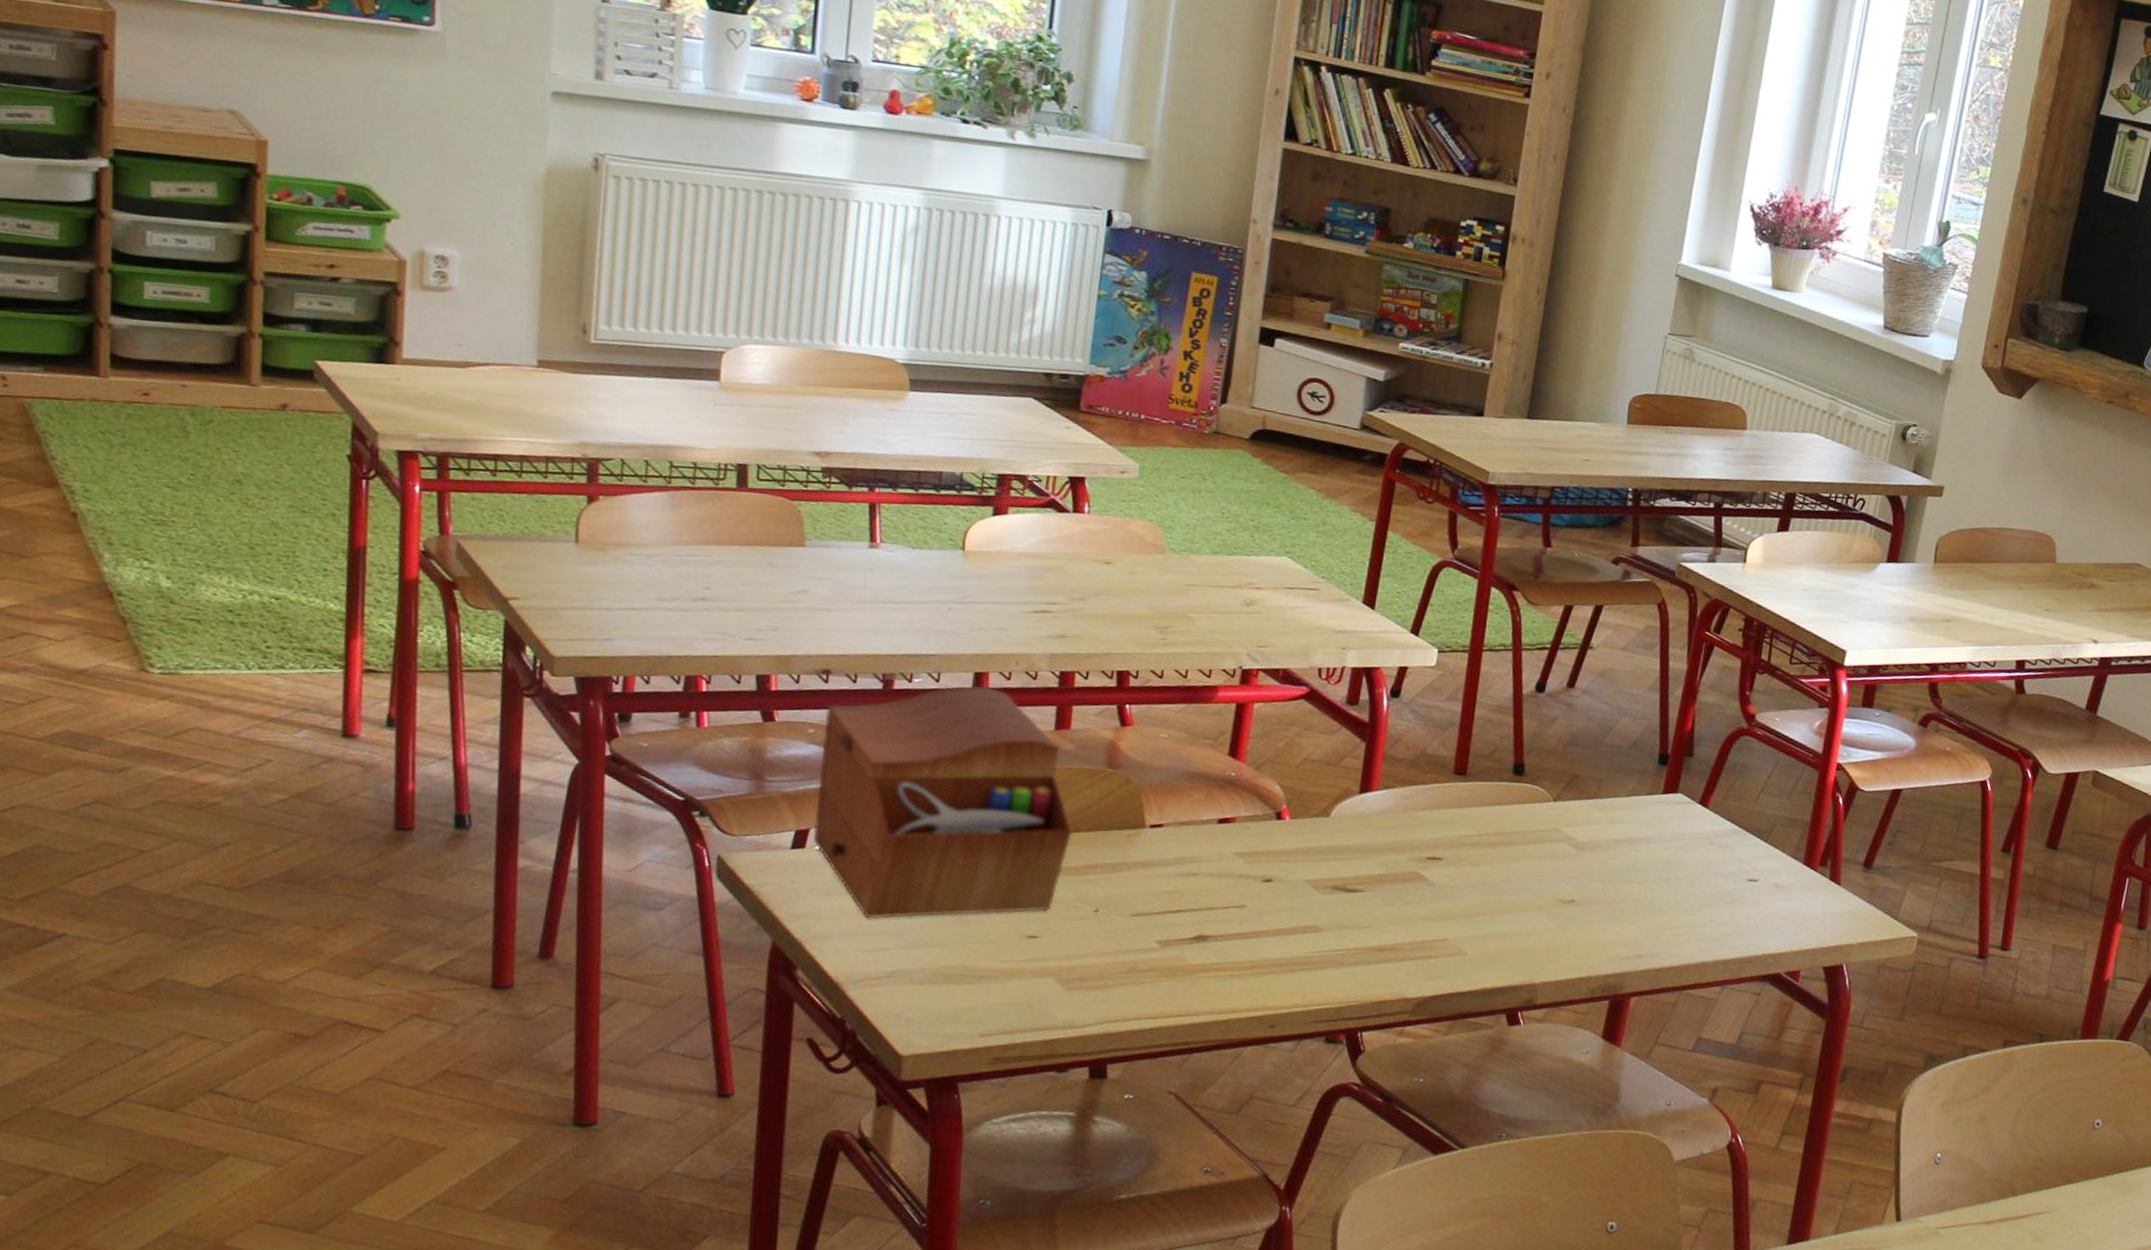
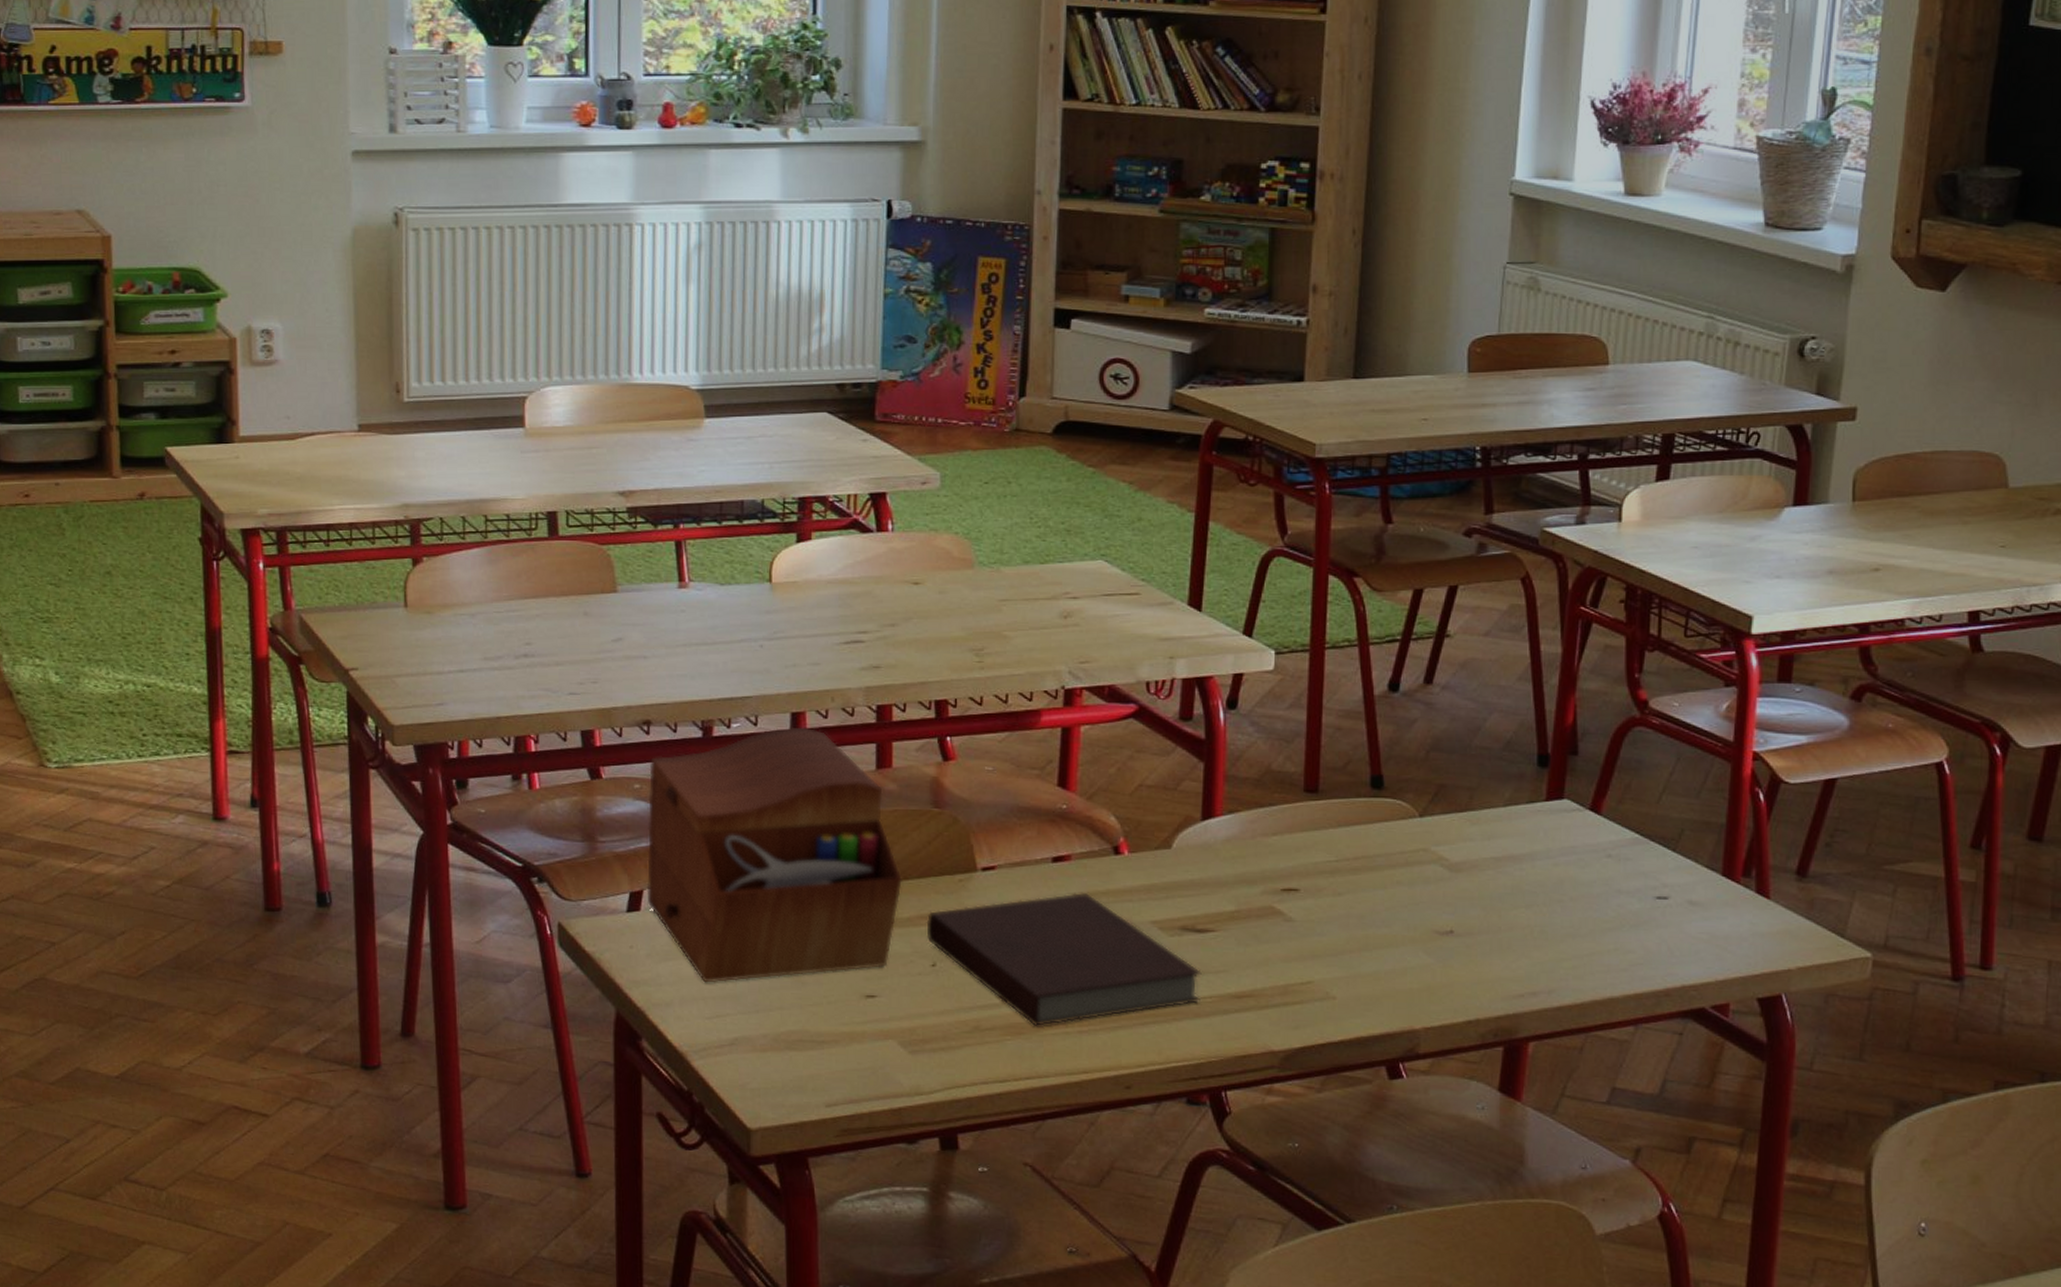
notebook: none [1091,852,1348,969] -> present [926,893,1202,1026]

